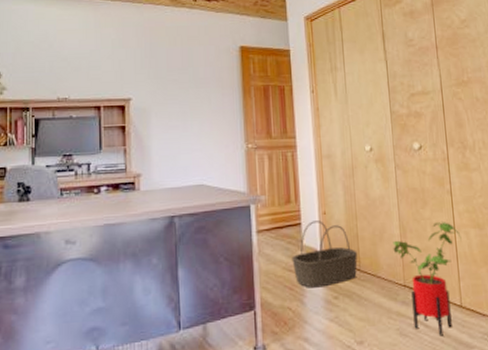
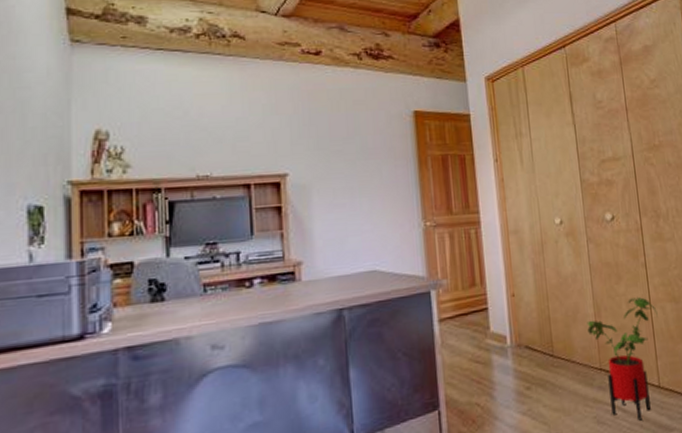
basket: present [291,220,358,288] -> none [478,304,551,380]

